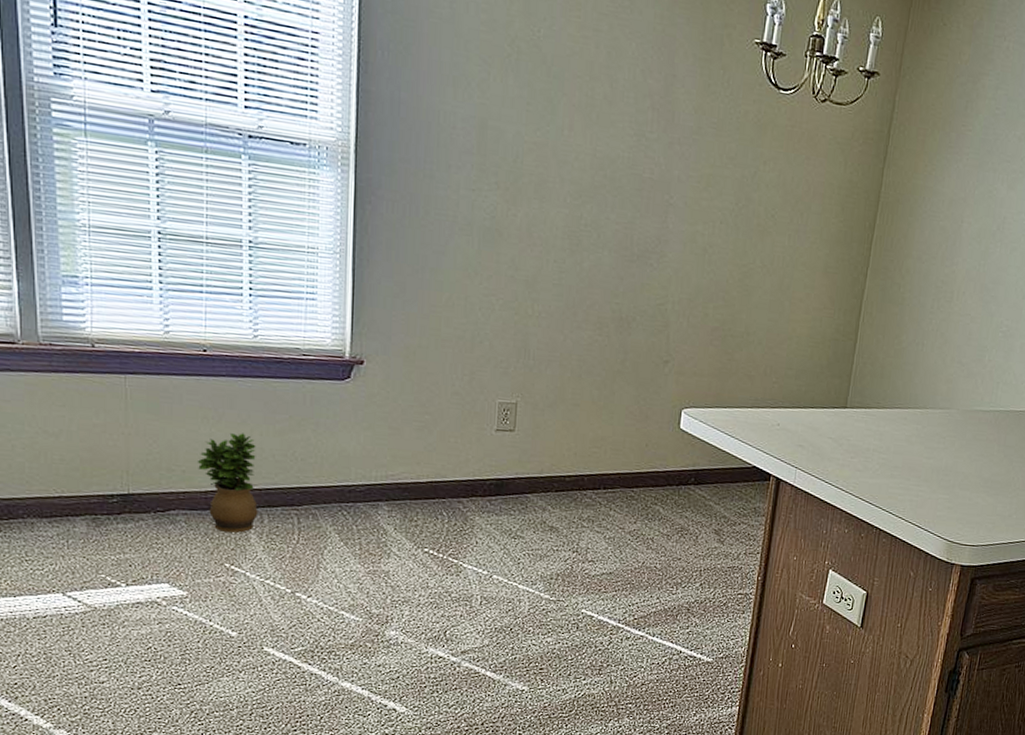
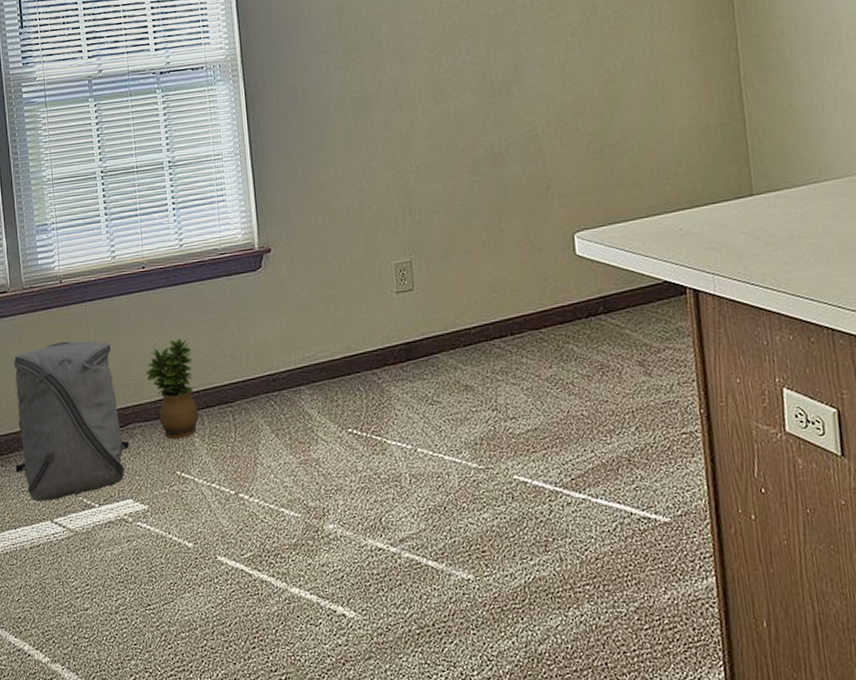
backpack: none [18,411,170,574] -> present [13,341,130,502]

